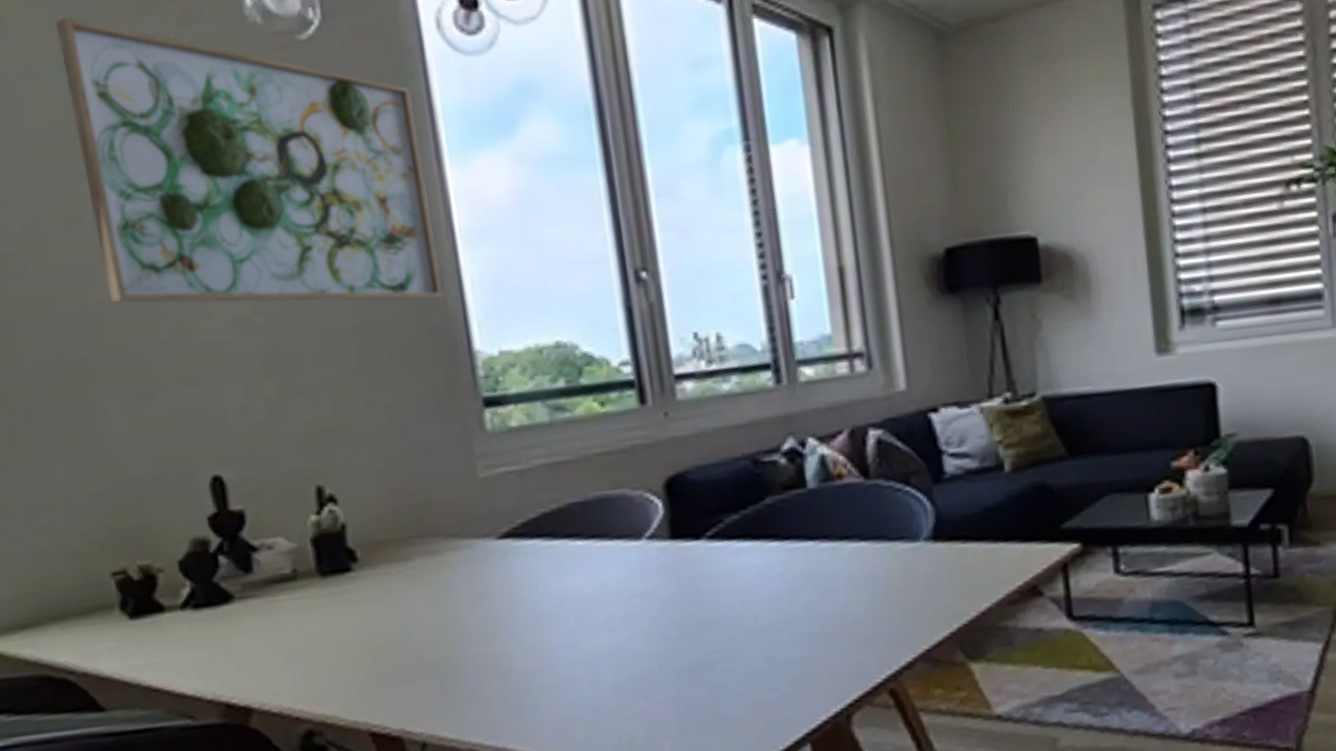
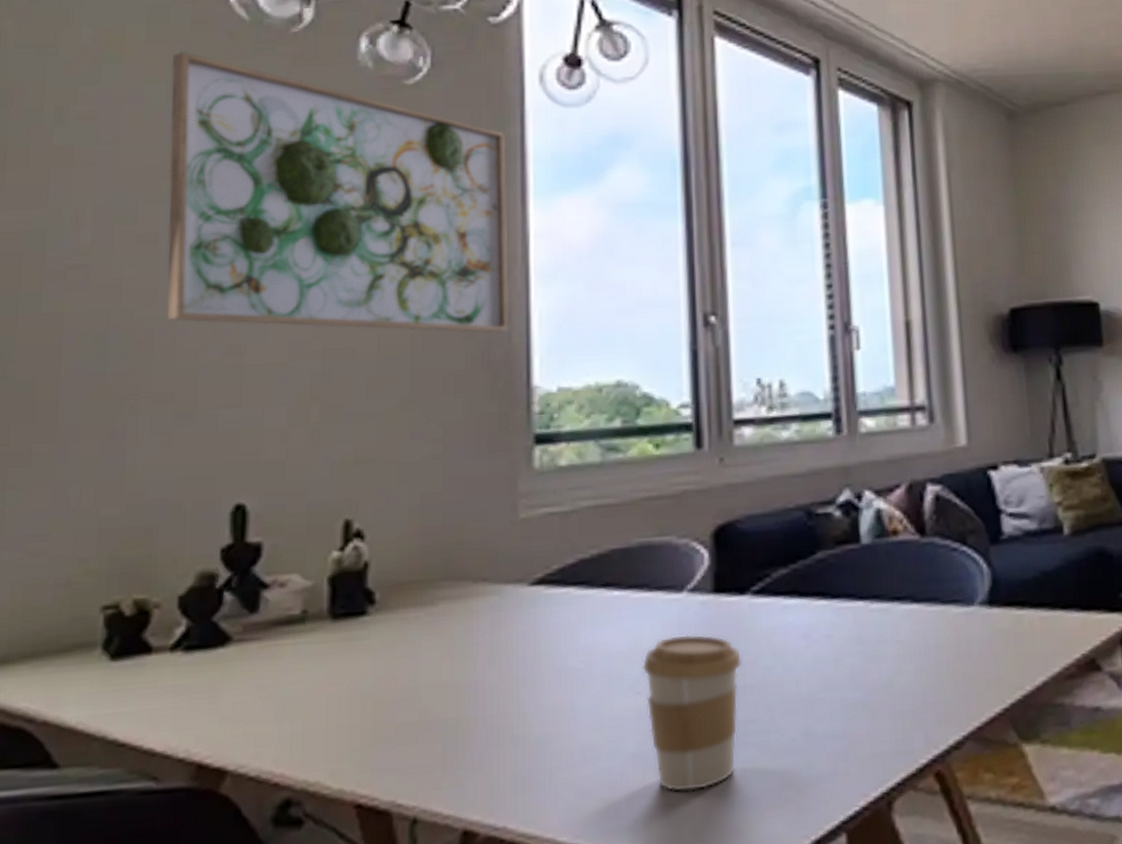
coffee cup: none [610,577,705,714] -> present [641,634,743,792]

